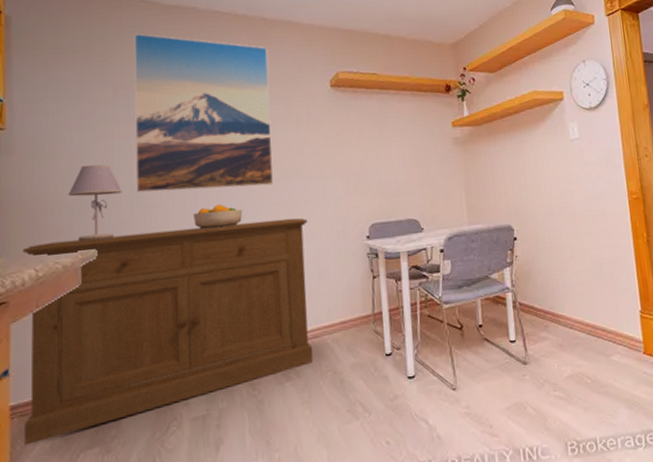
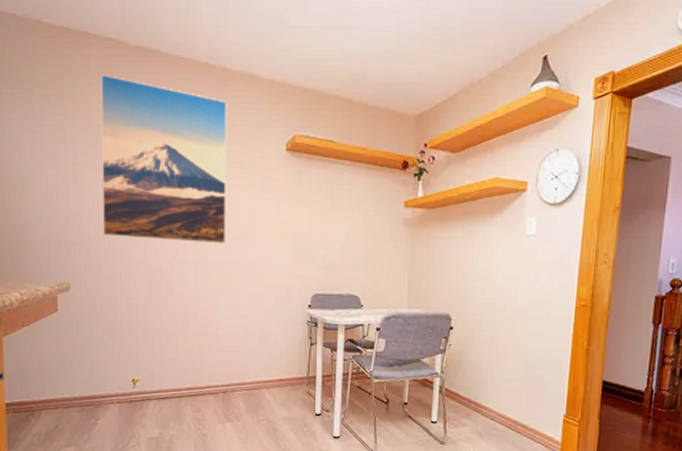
sideboard: present [23,218,314,445] -> none [10,271,255,436]
table lamp: present [68,164,123,242] -> none [45,204,91,275]
fruit bowl: present [192,204,243,230] -> none [152,256,197,279]

